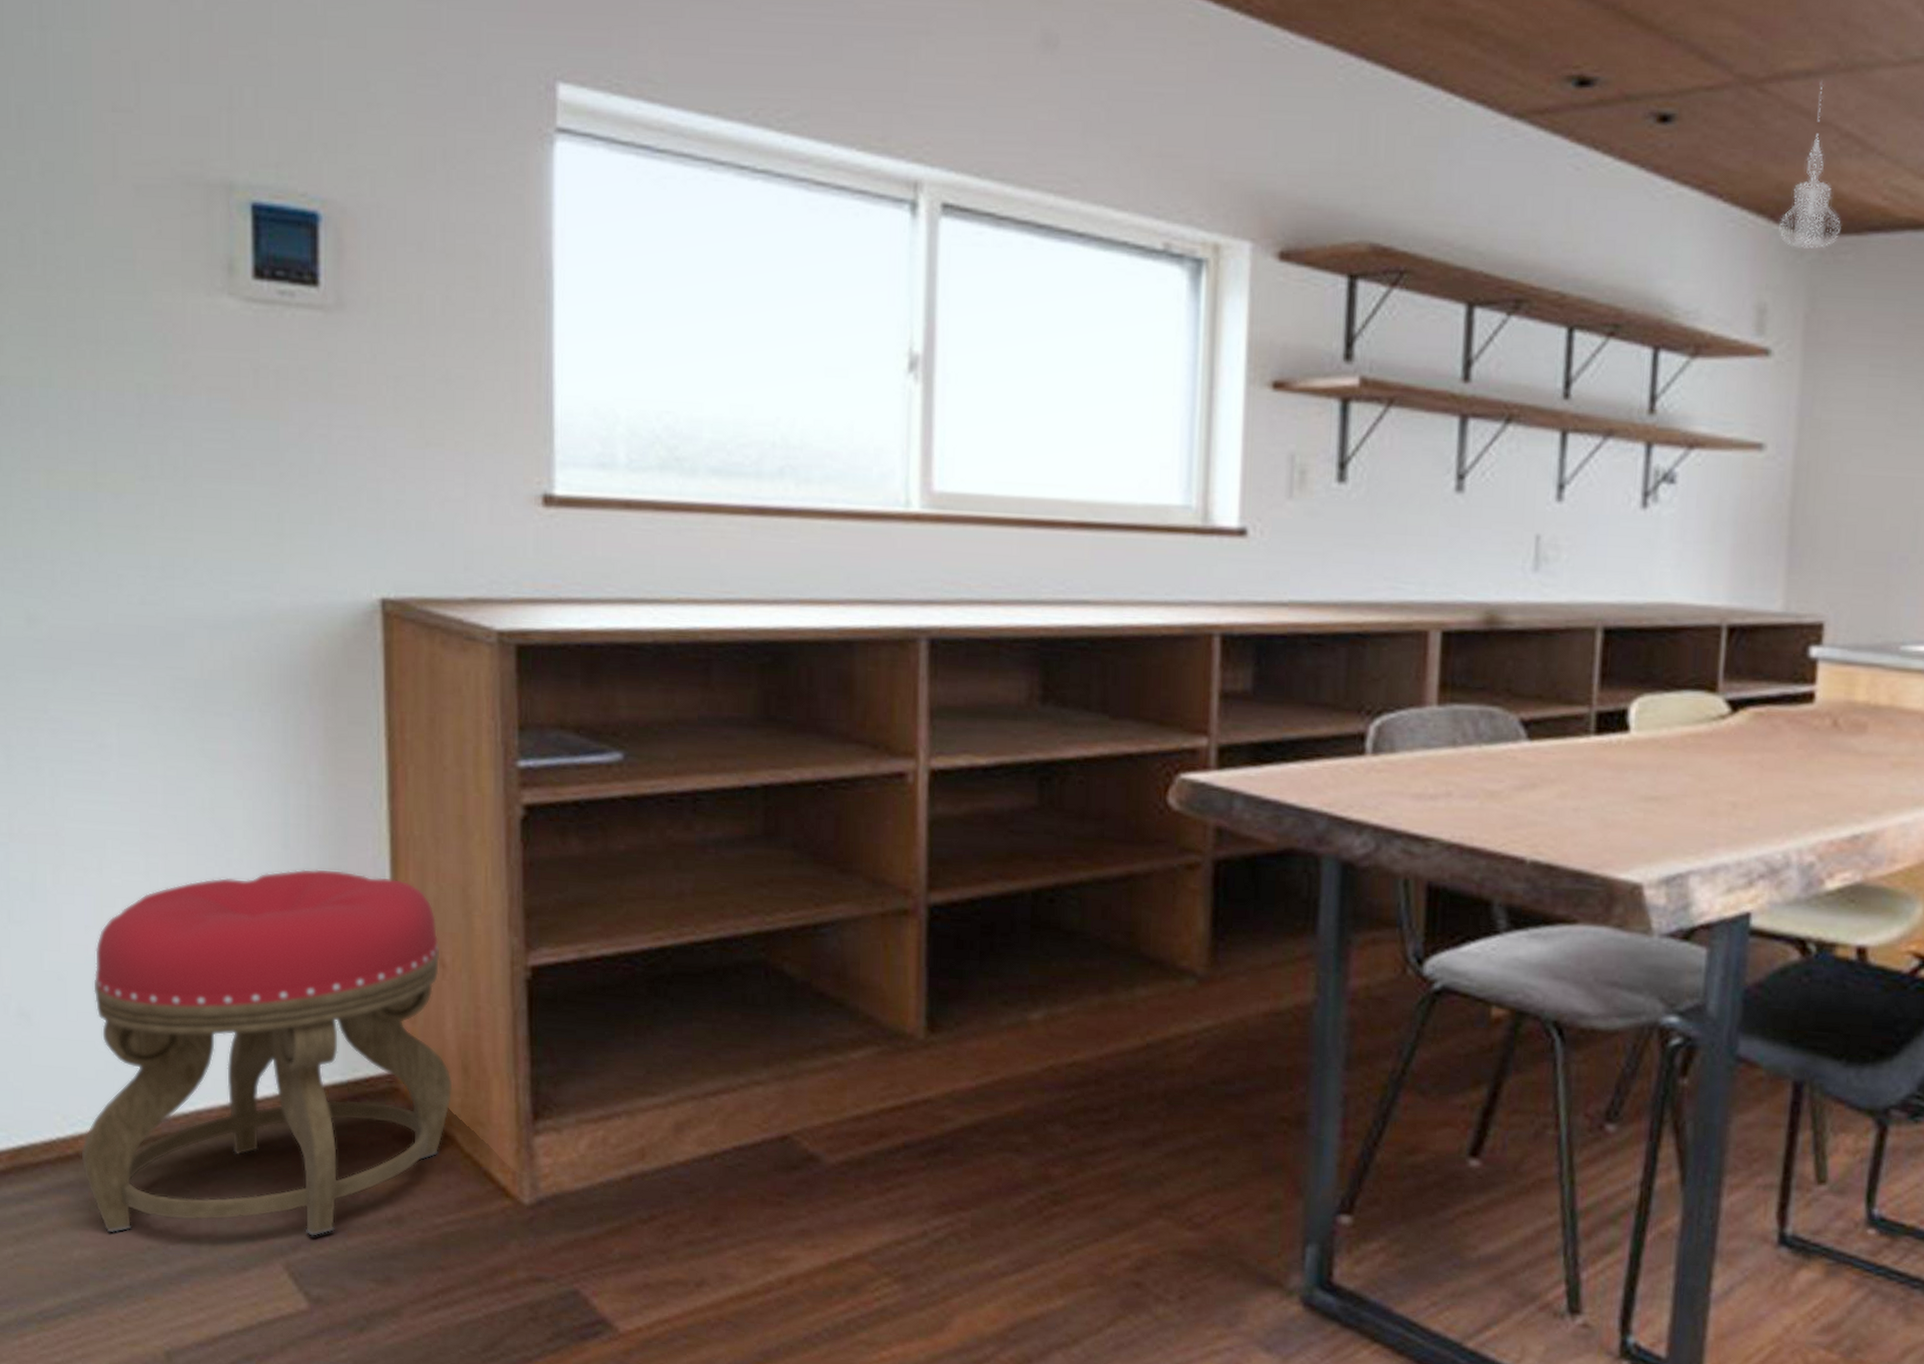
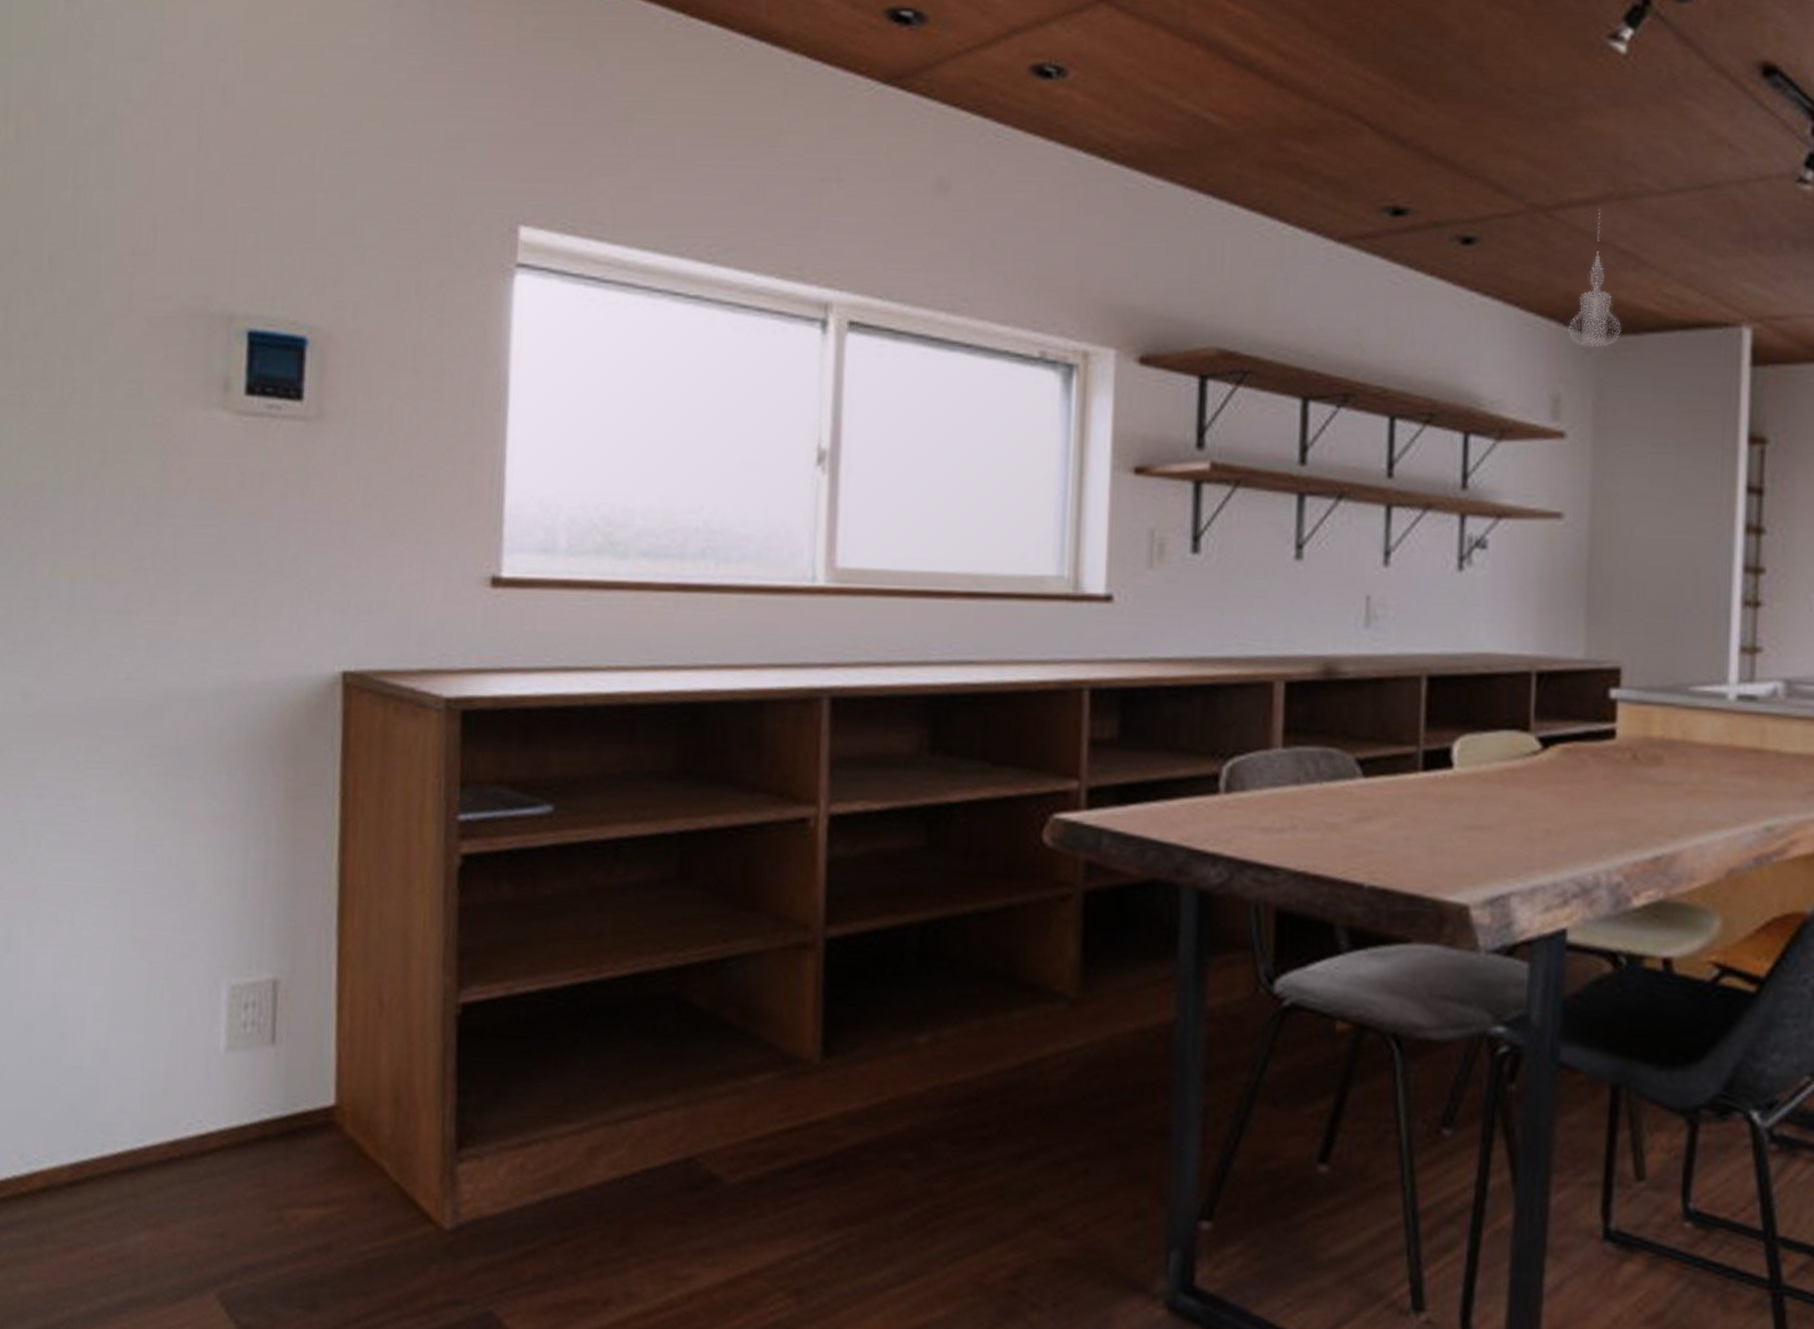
stool: present [81,869,453,1236] -> none [33,917,385,1267]

